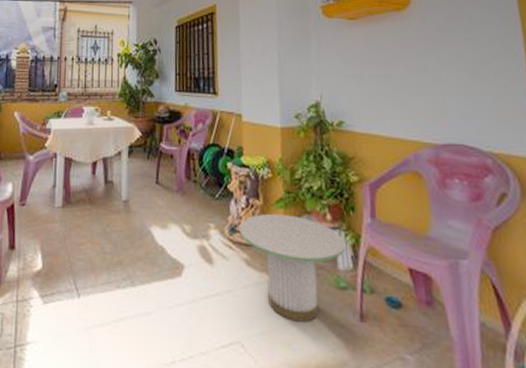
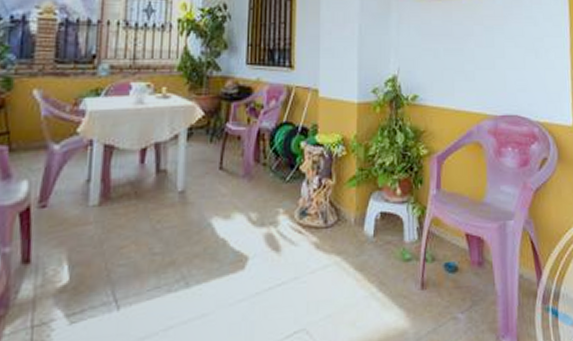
side table: present [239,213,346,322] -> none [310,192,412,299]

